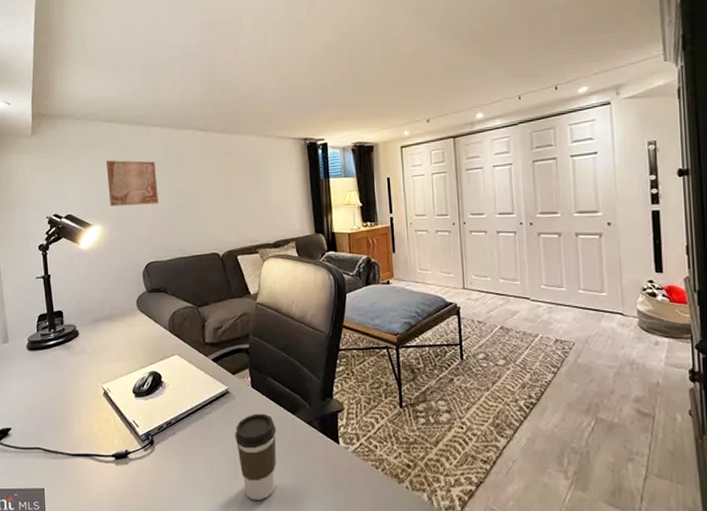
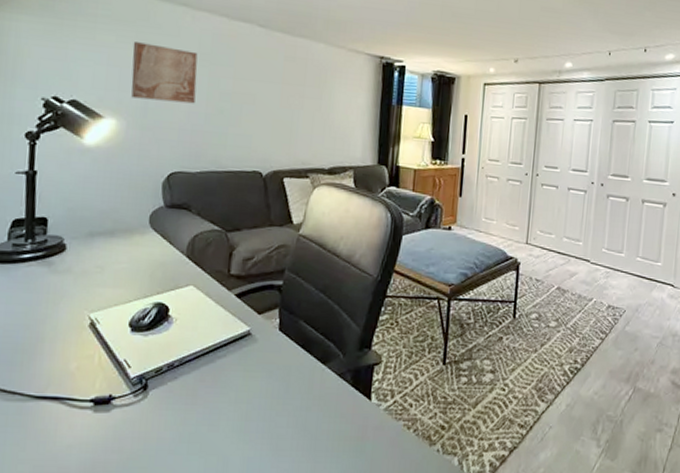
coffee cup: present [235,413,277,500] -> none [250,360,301,460]

